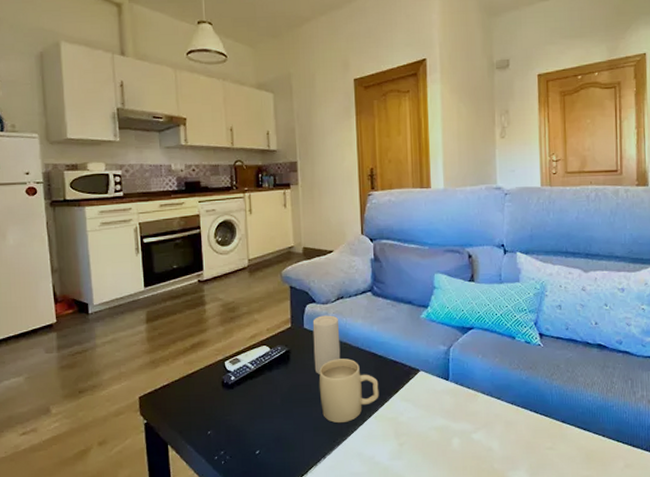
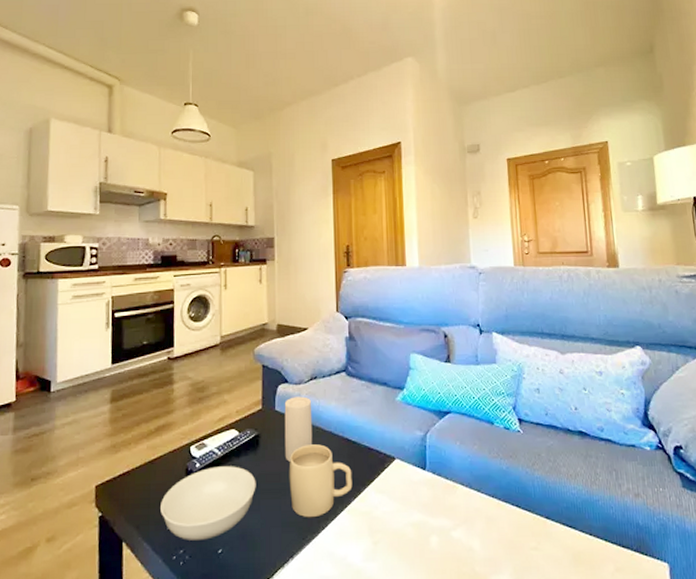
bowl: none [200,378,289,443] -> present [160,466,256,540]

